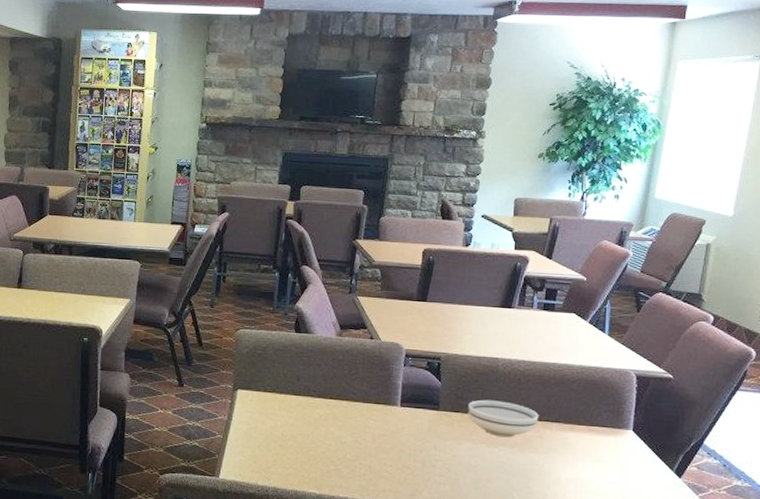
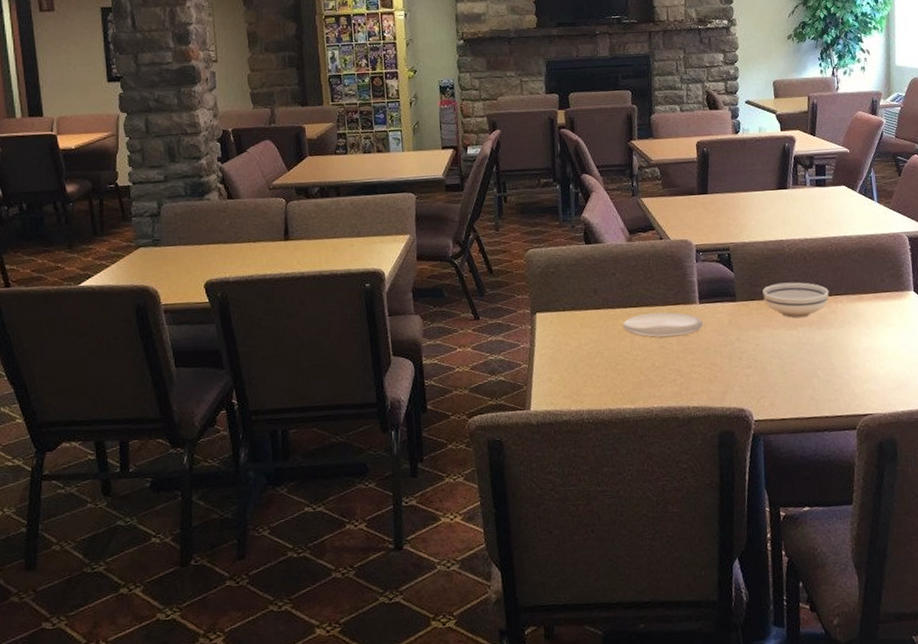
plate: none [319,406,402,435] -> present [622,311,704,339]

